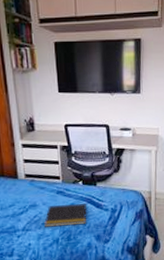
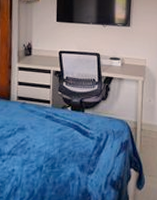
notepad: present [44,204,87,227] -> none [30,130,73,153]

